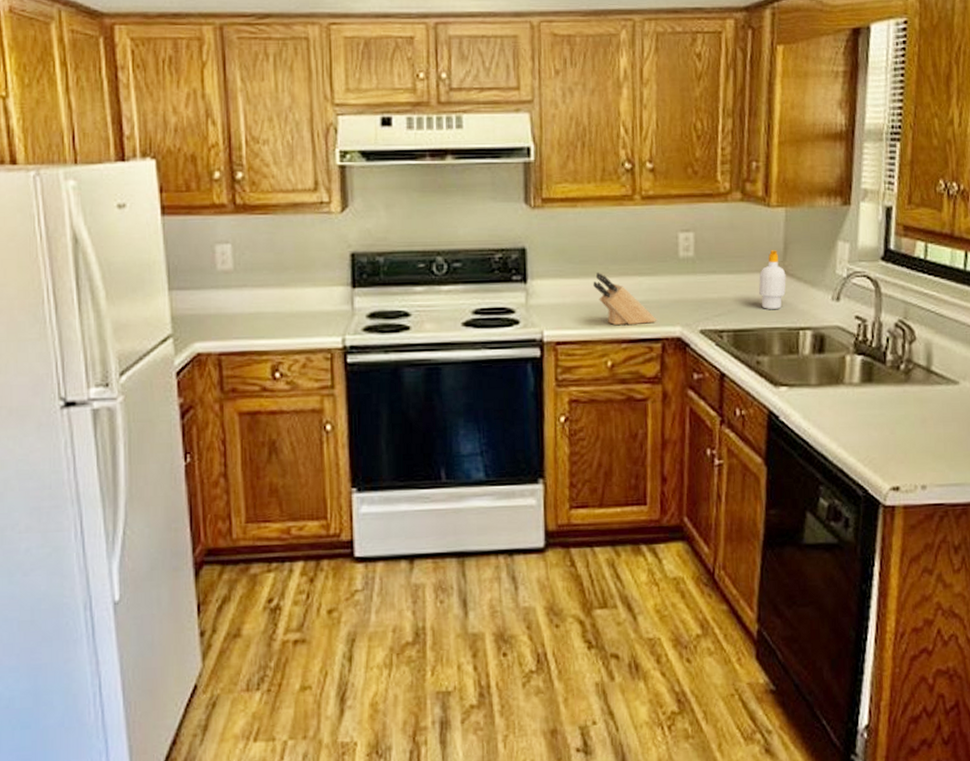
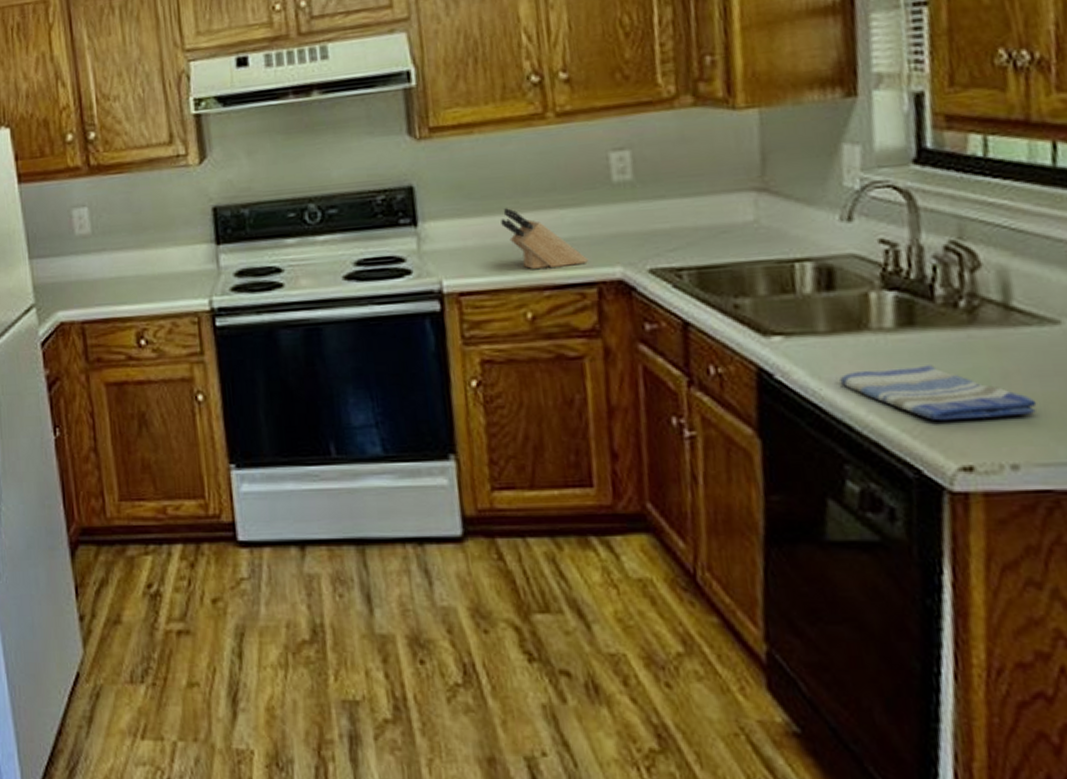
soap bottle: present [759,250,786,309] -> none [728,163,769,238]
dish towel: none [822,412,940,454] -> present [839,365,1037,421]

